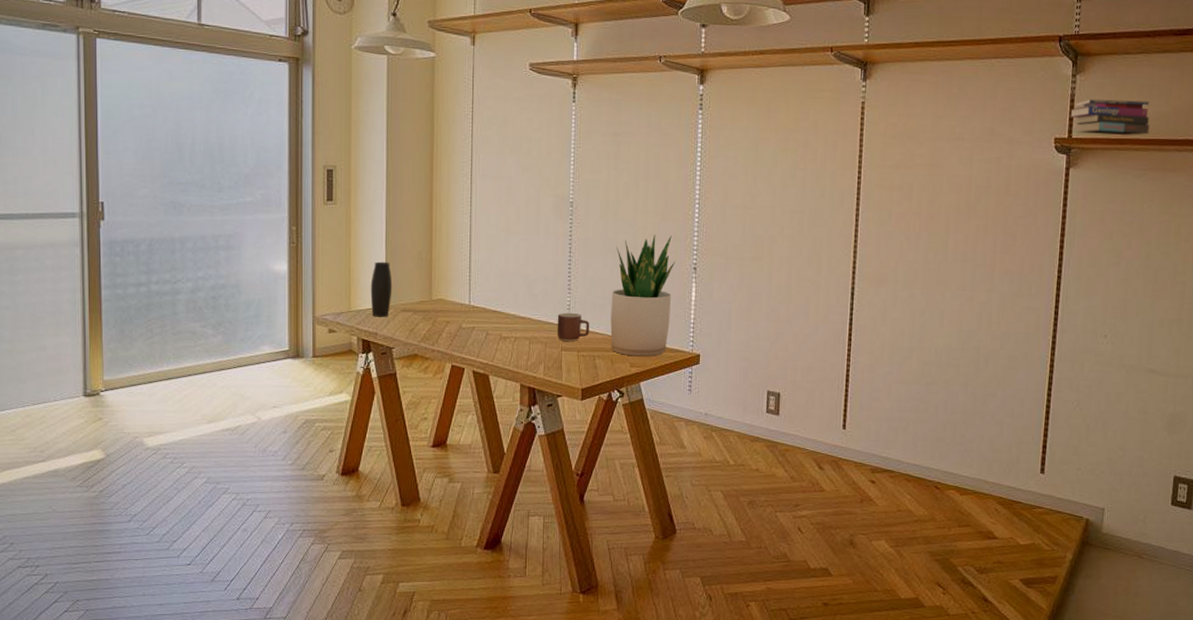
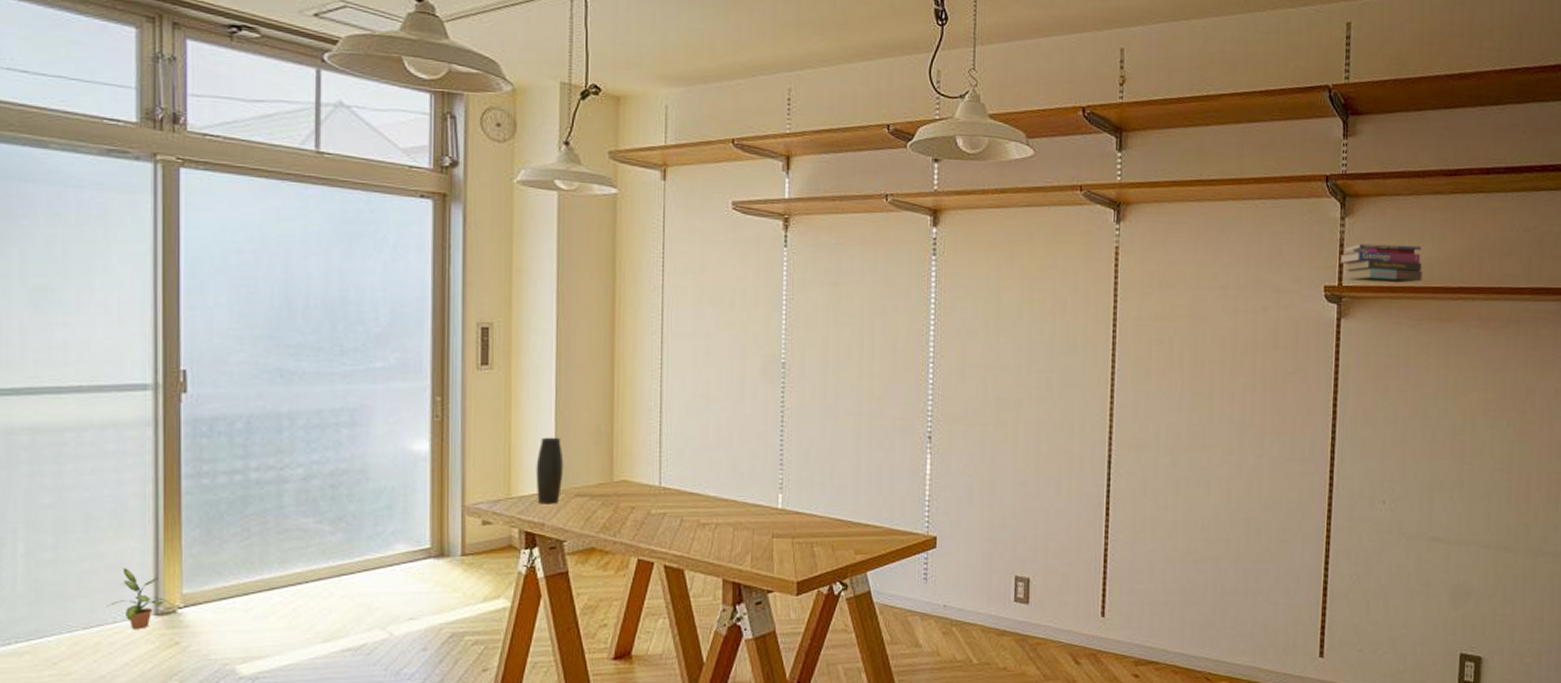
potted plant: none [48,358,99,407] -> present [105,568,175,629]
mug: present [557,312,590,341] -> none [766,492,806,526]
planter: present [610,234,676,357] -> none [831,399,907,542]

